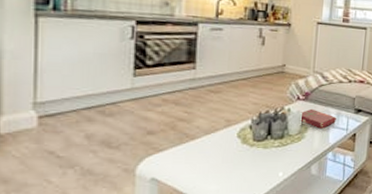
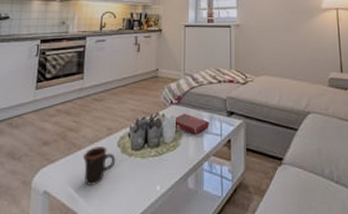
mug: none [196,137,236,173] -> present [82,146,116,186]

